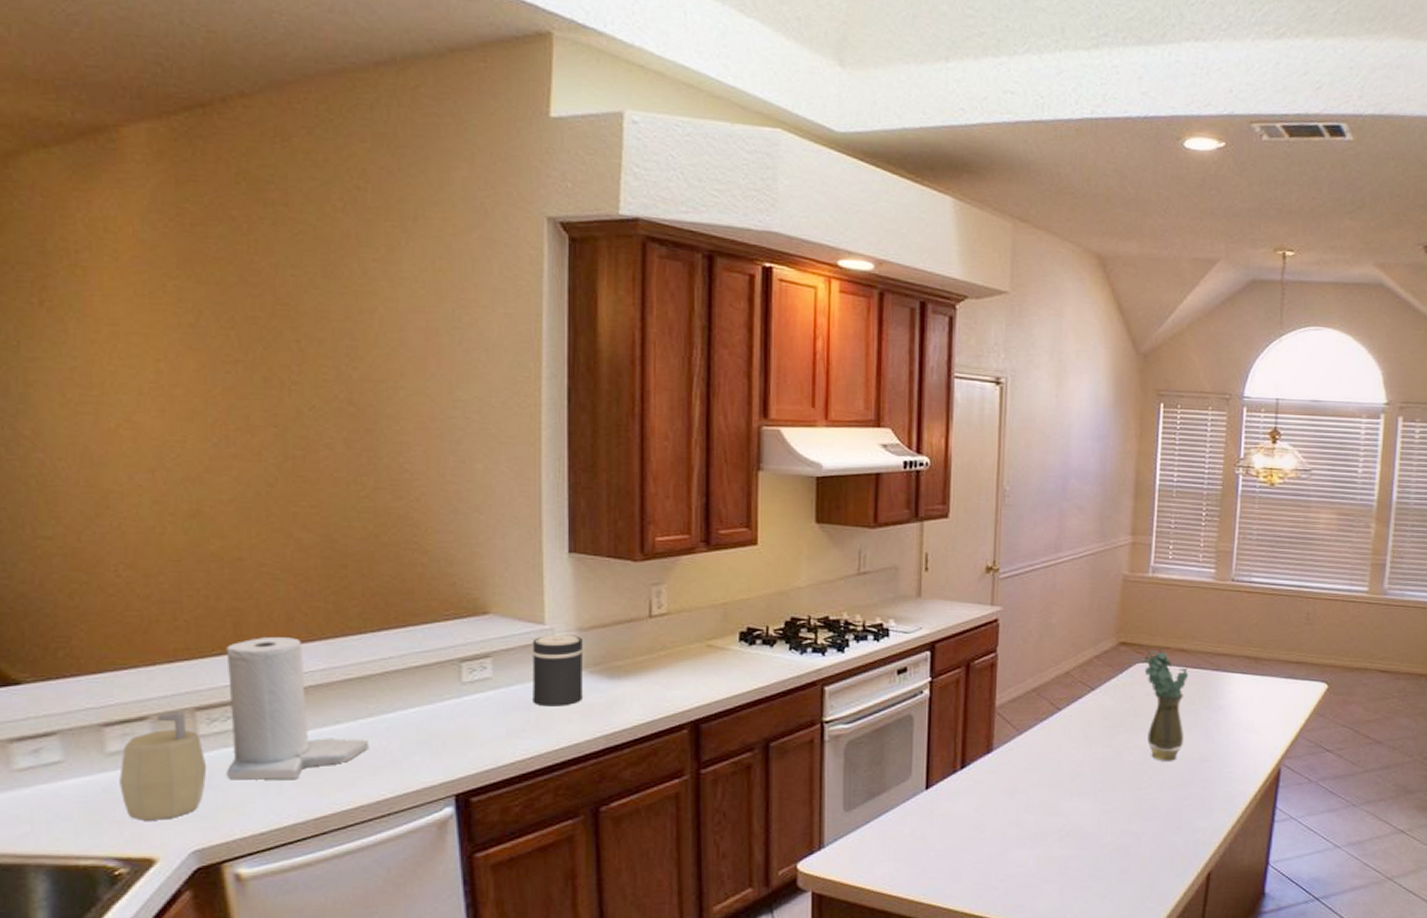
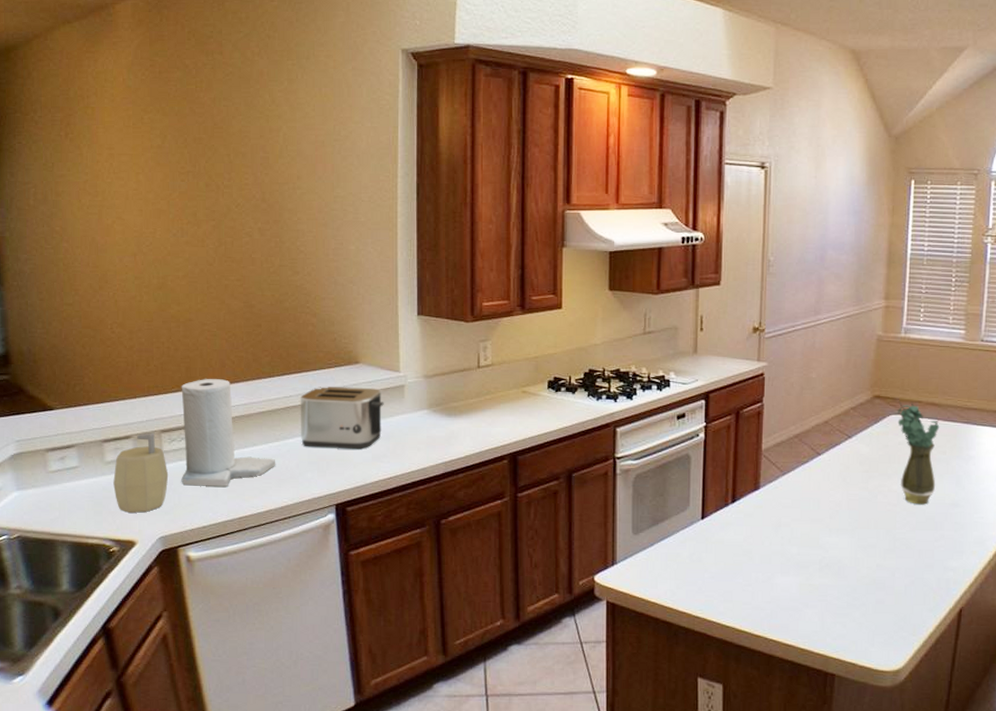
toaster: none [404,644,523,723] -> present [300,387,384,450]
cylinder: present [532,634,583,707] -> none [391,380,428,438]

